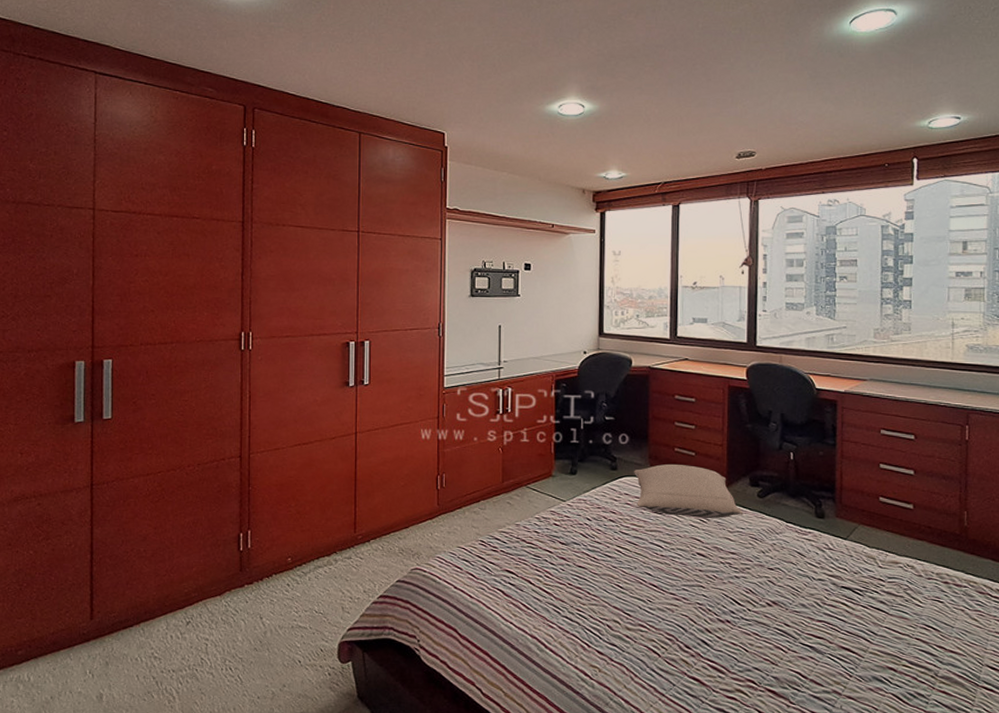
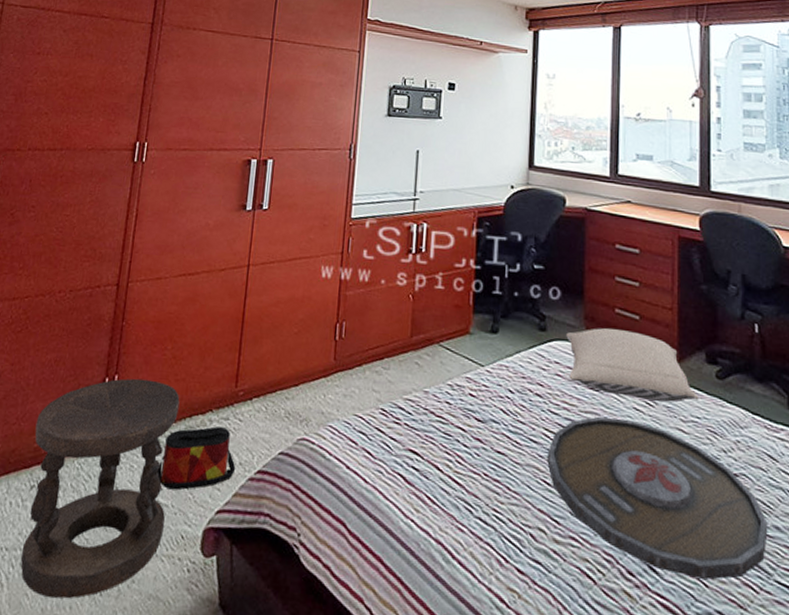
stool: none [184,532,307,704] -> present [20,378,180,599]
bag: none [294,565,361,616] -> present [156,426,236,490]
serving tray: none [620,533,796,646] -> present [547,416,768,580]

